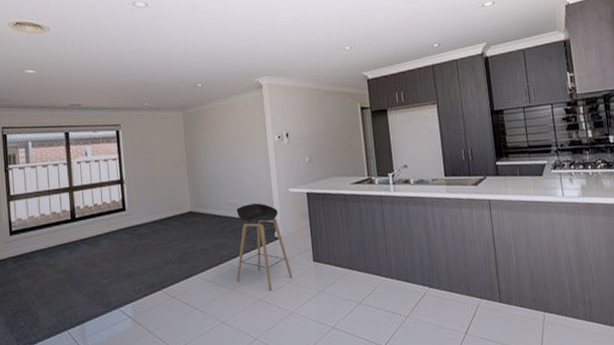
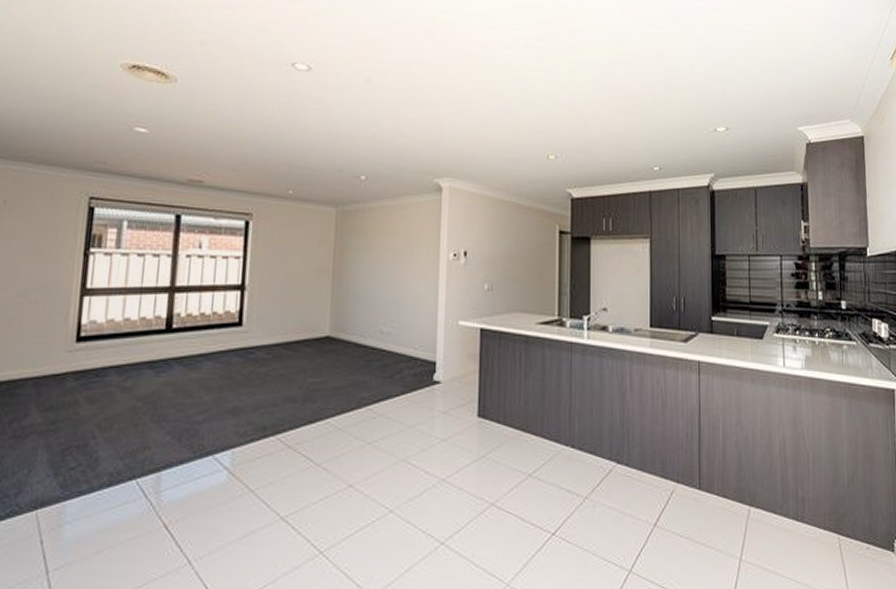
stool: present [236,203,292,291] -> none [376,335,449,450]

